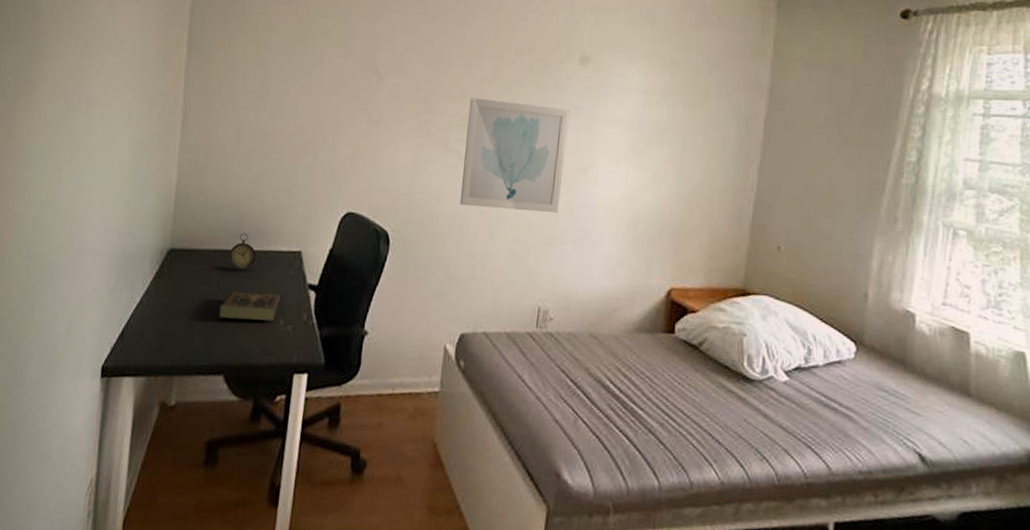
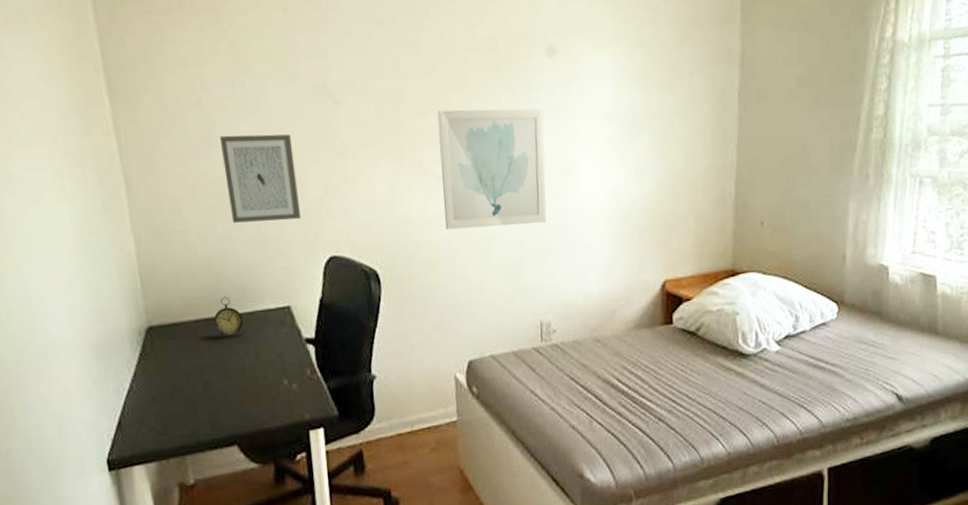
book: present [219,291,281,321] -> none [216,355,280,388]
wall art: none [266,92,334,174] -> present [219,134,302,223]

